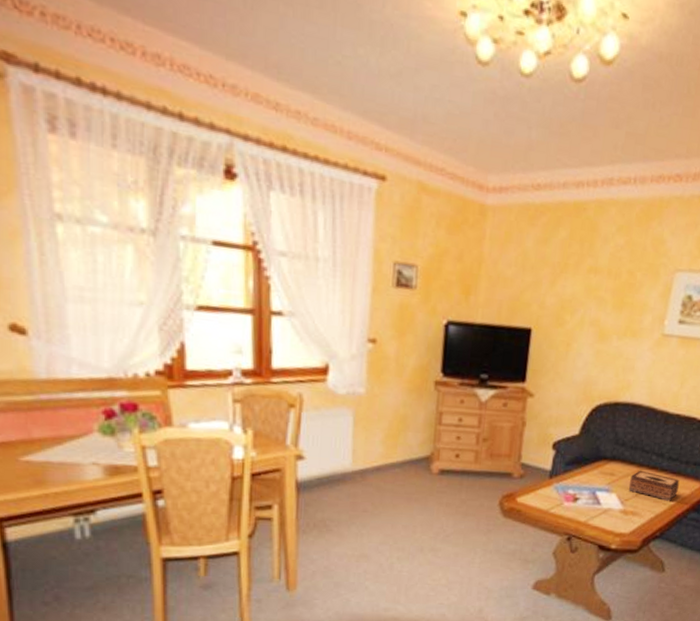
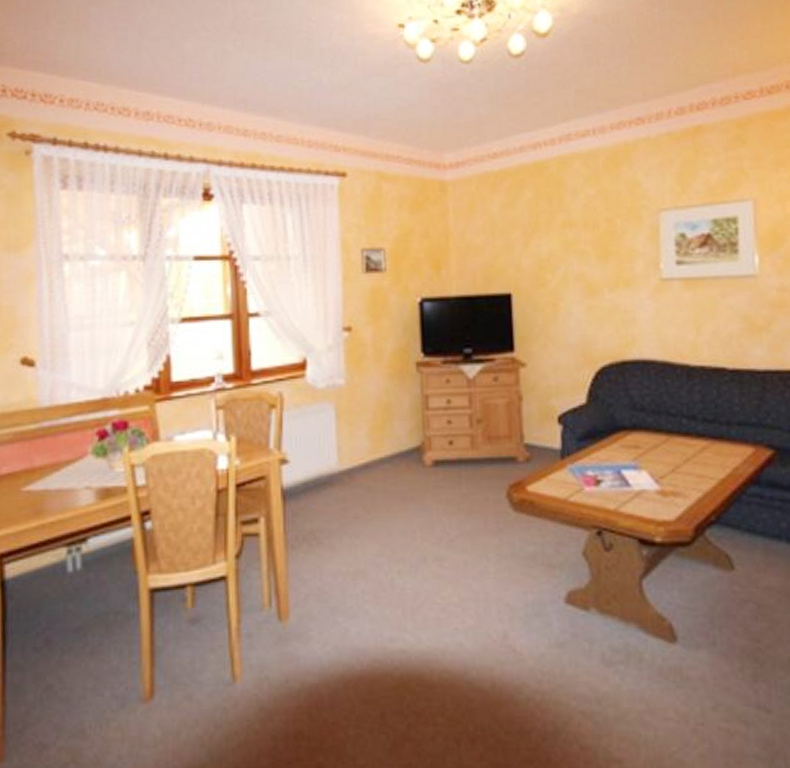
tissue box: present [628,470,680,502] -> none [659,438,726,476]

